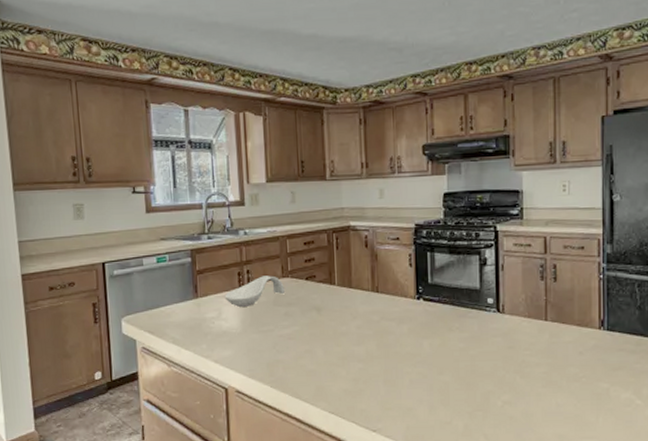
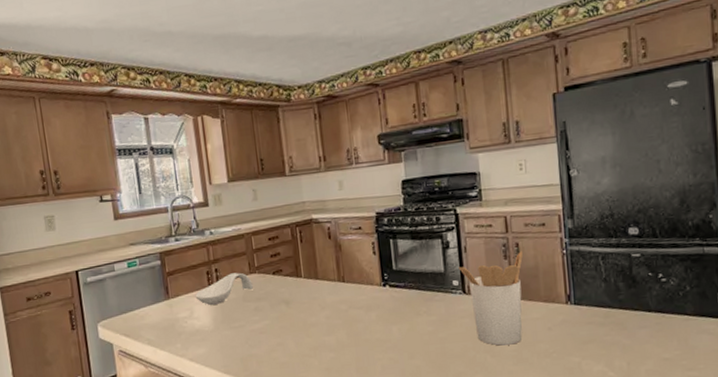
utensil holder: none [494,273,561,367] -> present [458,251,524,346]

